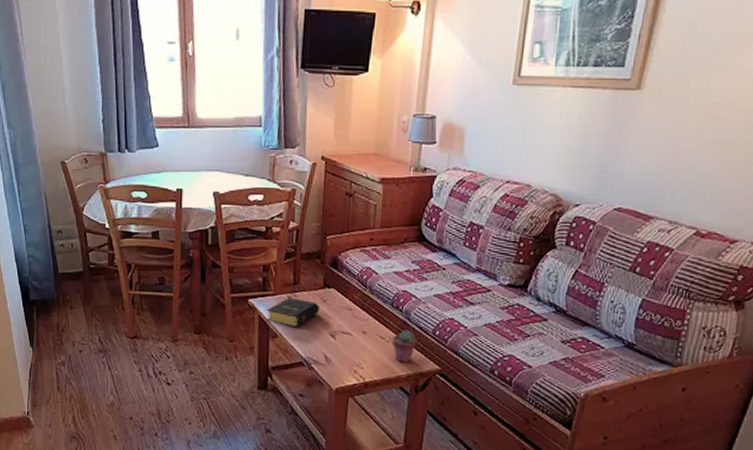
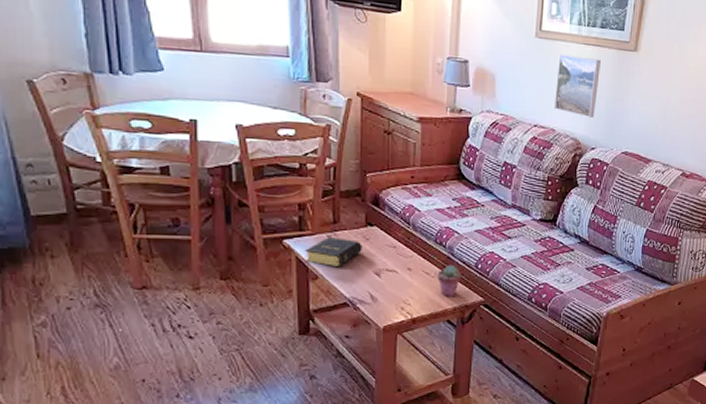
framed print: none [530,100,592,171] -> present [553,54,601,118]

